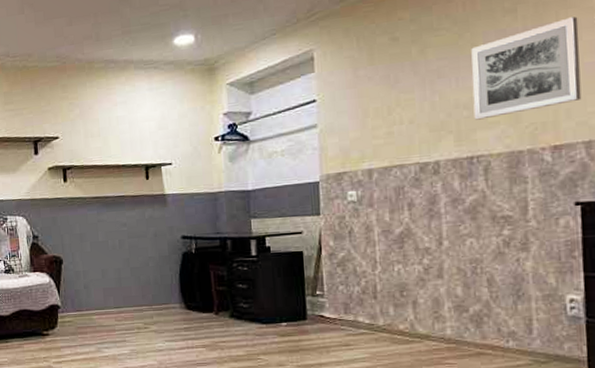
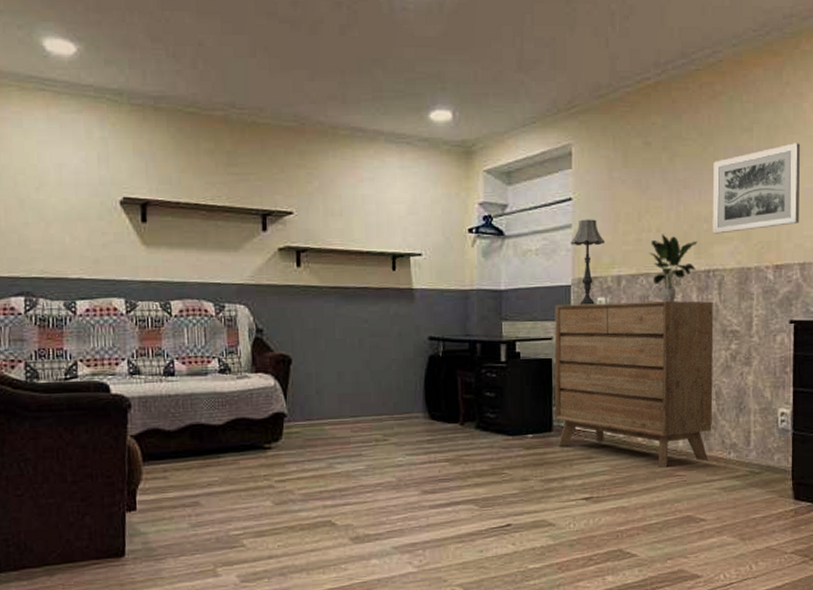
dresser: none [303,188,485,355] -> present [554,301,714,467]
table lamp: none [316,117,354,200] -> present [570,219,605,305]
potted plant: none [402,125,457,192] -> present [649,234,698,303]

